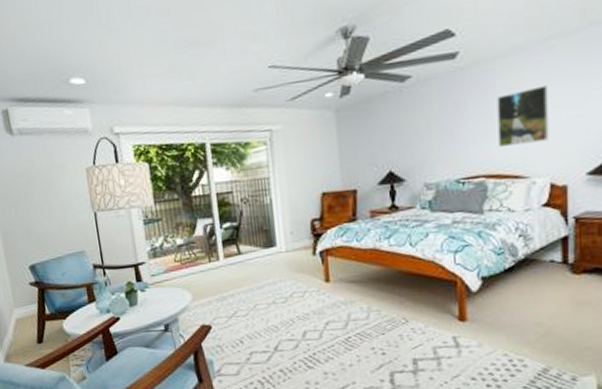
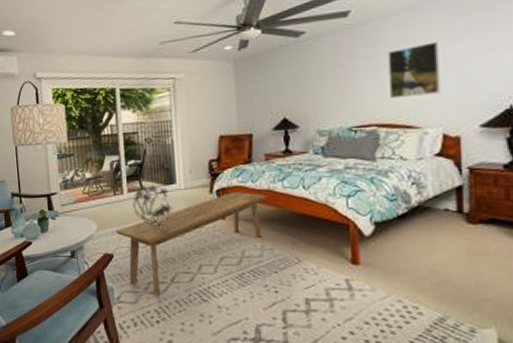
bench: none [212,252,372,366] -> present [115,192,266,295]
dried flowers: none [230,249,275,295] -> present [133,185,174,228]

